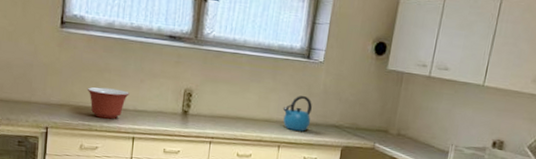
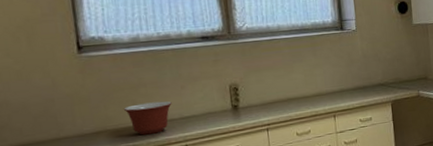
kettle: present [282,96,312,131] -> none [329,64,358,98]

